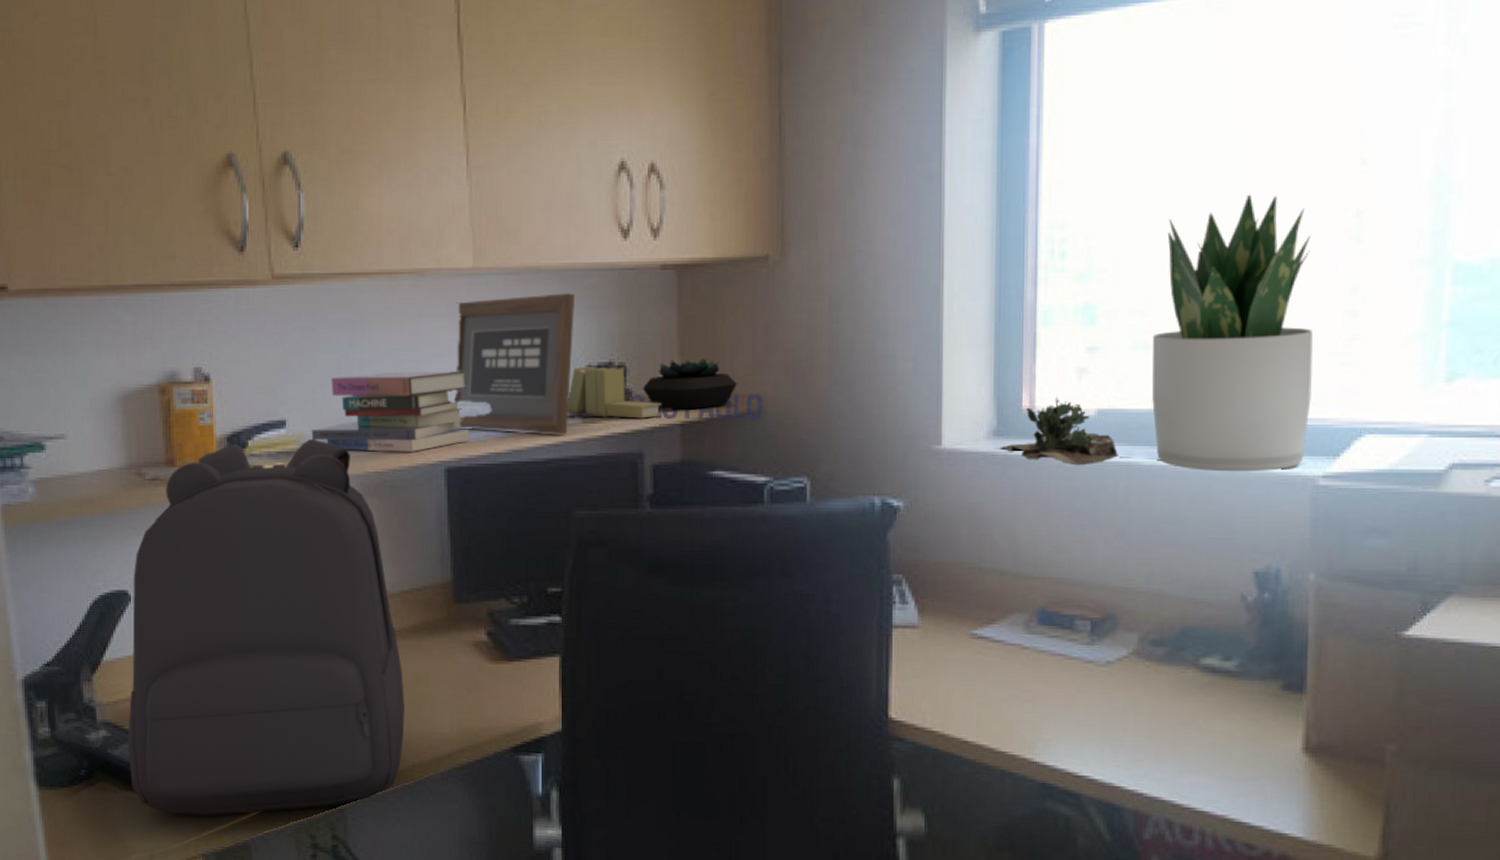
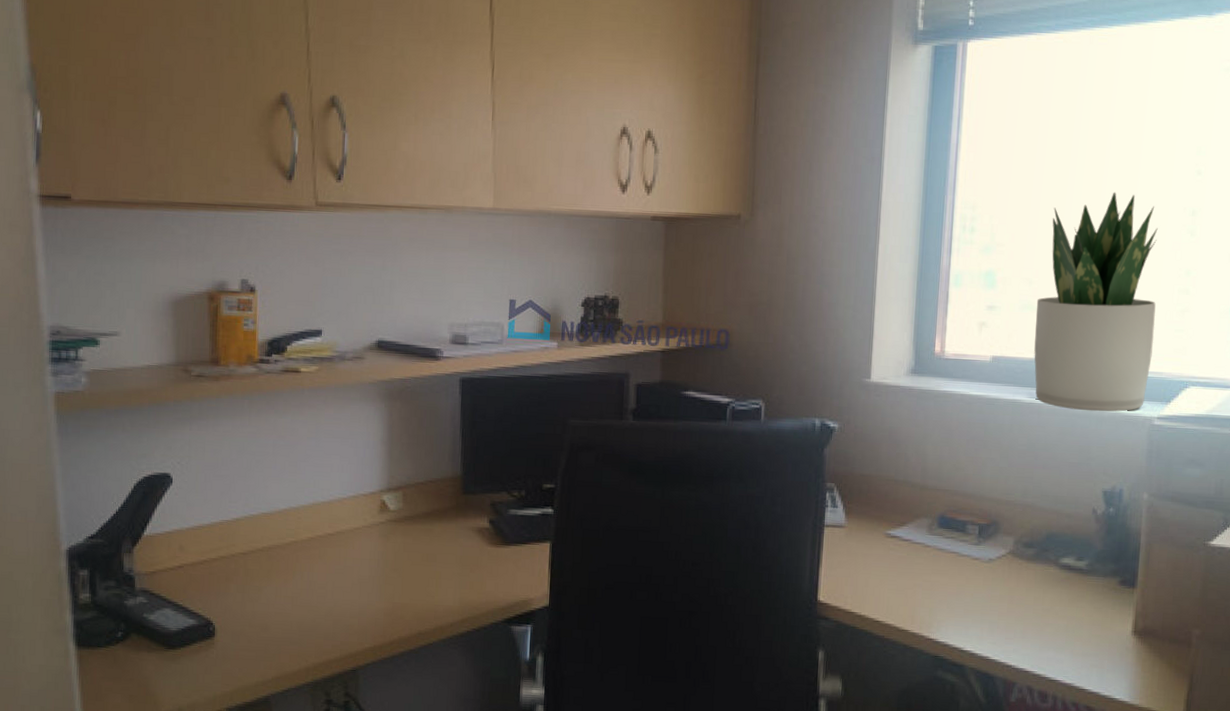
backpack: present [127,439,405,817] -> none [162,347,415,675]
books: present [311,371,469,452] -> none [344,292,483,363]
picture frame: present [447,292,574,434] -> none [465,234,578,354]
books: present [567,365,661,419] -> none [567,297,646,345]
succulent plant: present [642,358,737,410] -> none [631,297,710,340]
cactus: present [1001,396,1118,466] -> none [917,344,1006,401]

